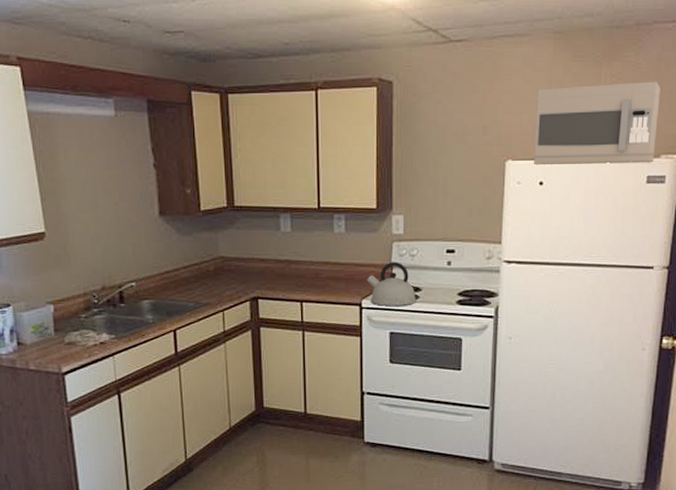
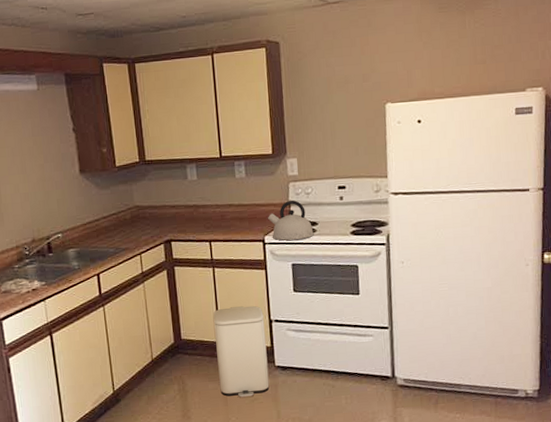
pedal bin: none [299,375,357,474] -> present [213,305,270,398]
microwave: present [534,81,660,164] -> none [409,24,521,105]

